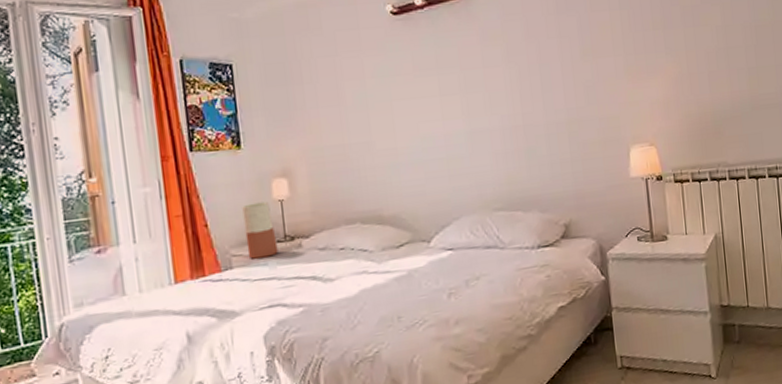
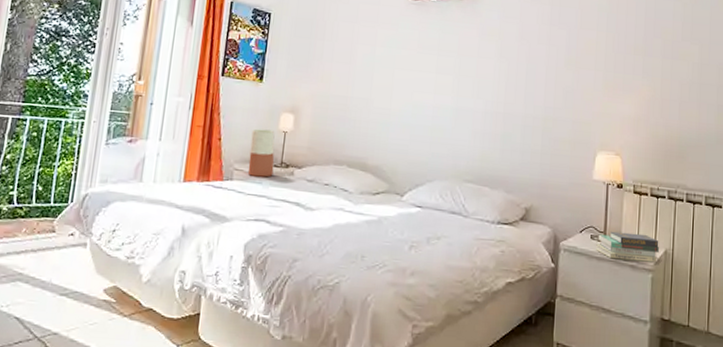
books: none [644,223,709,257] -> present [596,231,659,263]

